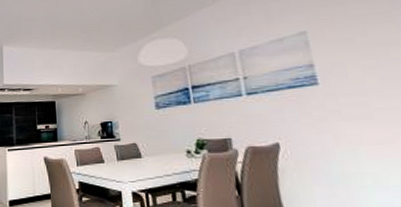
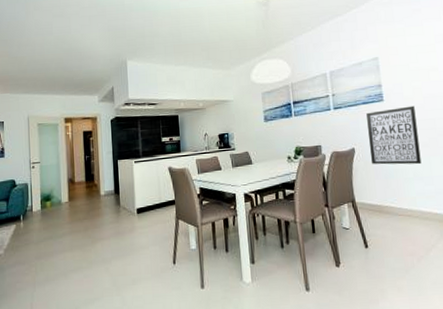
wall art: none [293,90,385,168] -> present [366,105,422,165]

